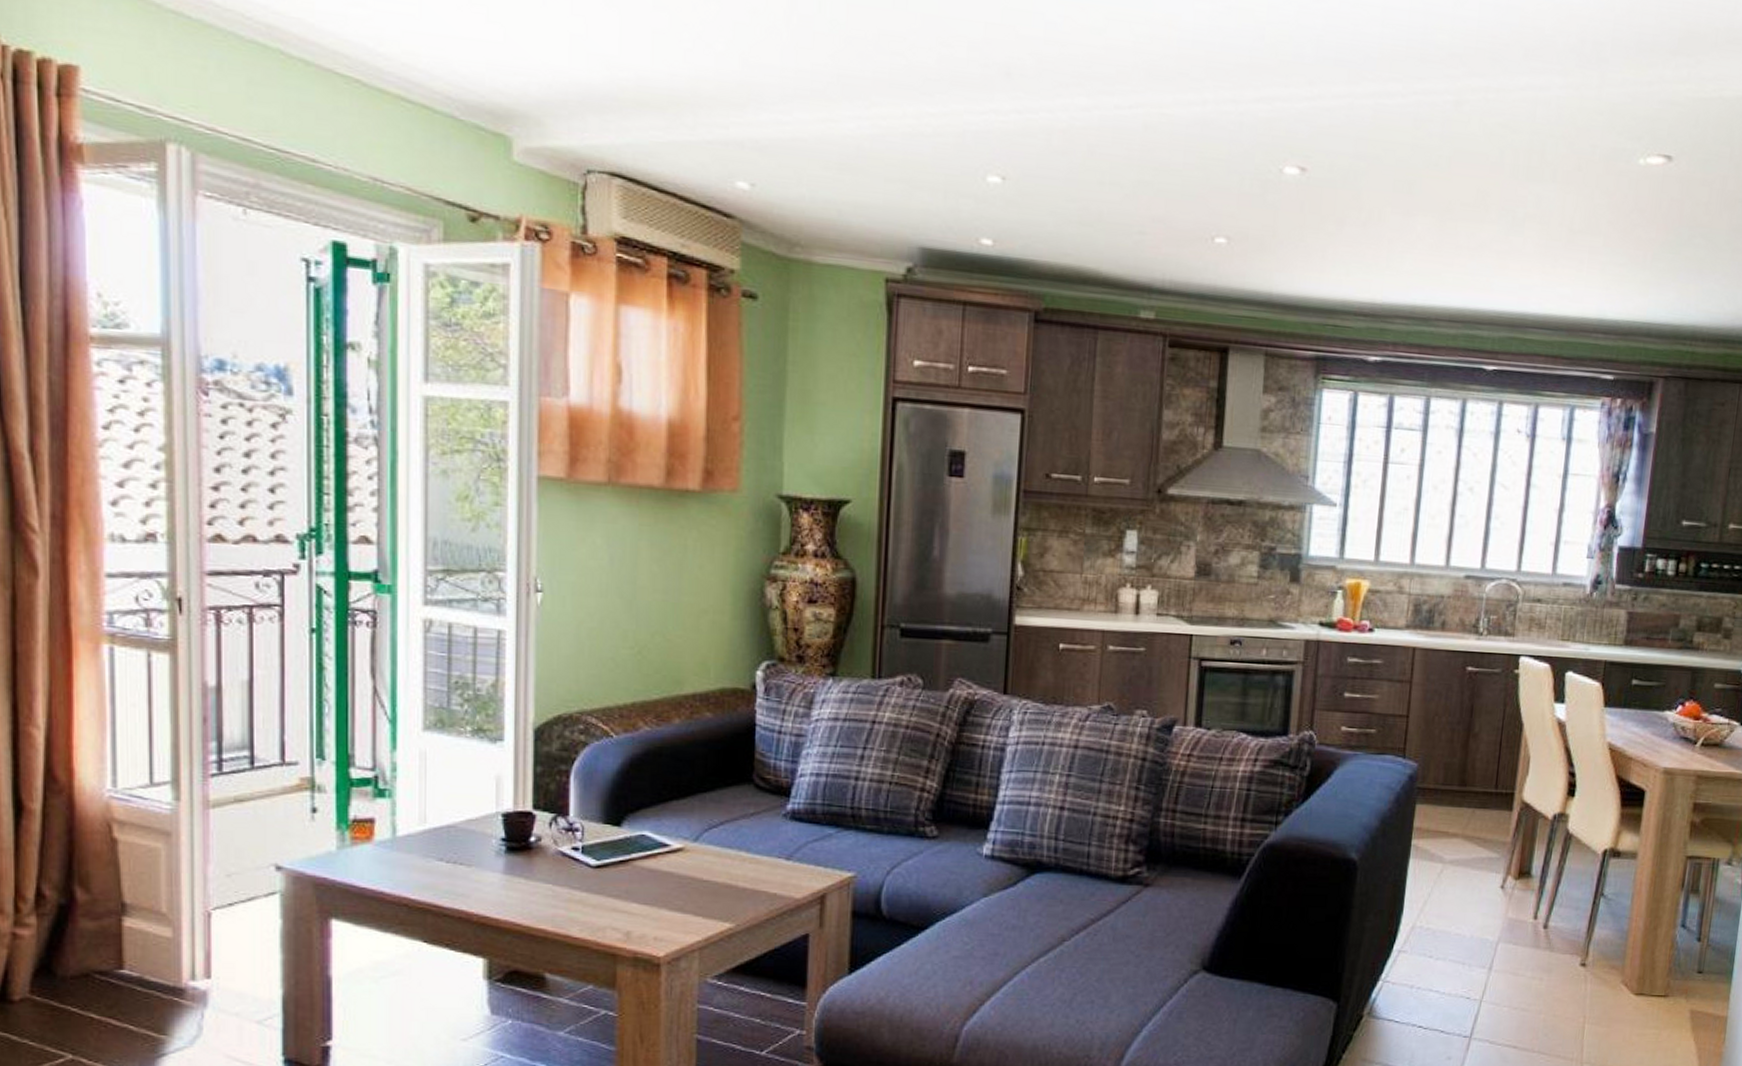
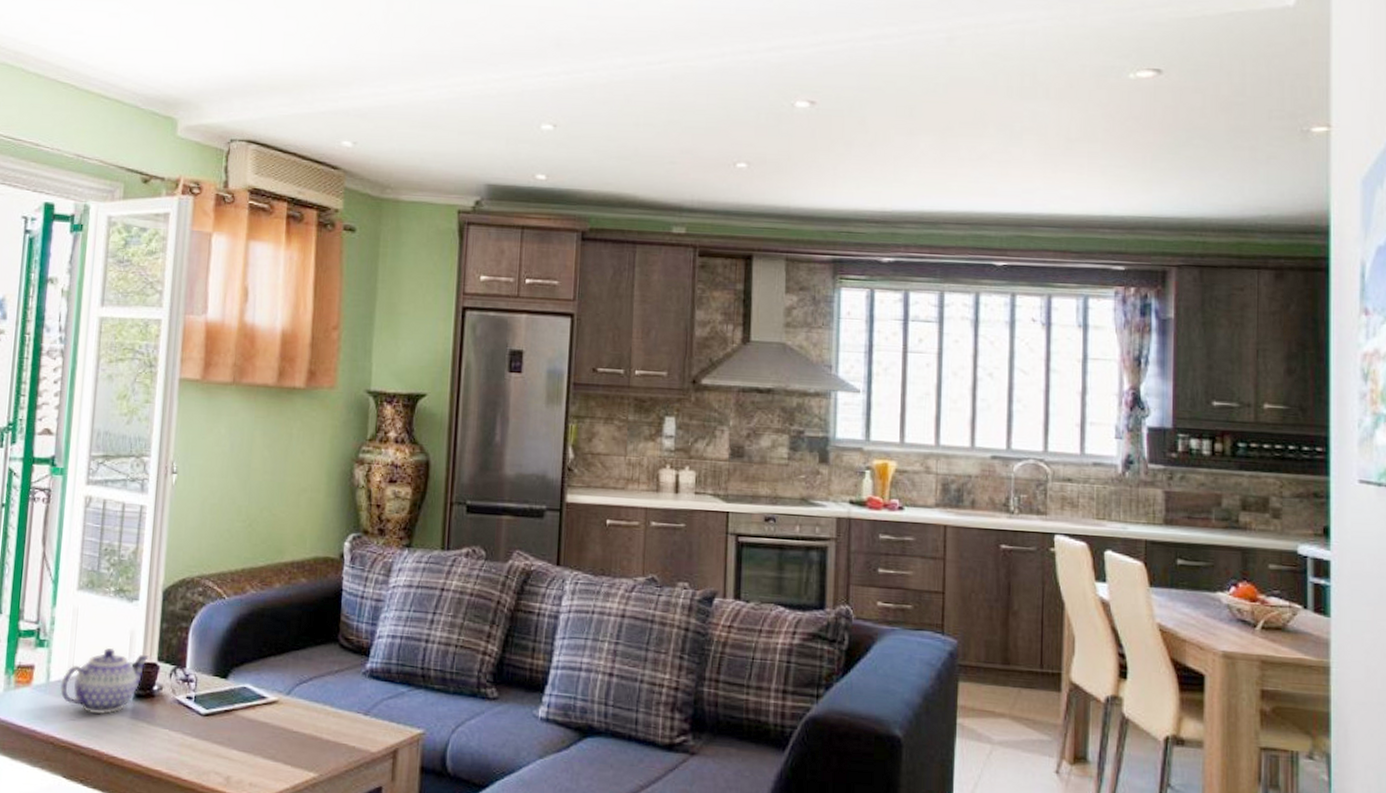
teapot: none [411,797,523,871] -> present [60,648,150,715]

